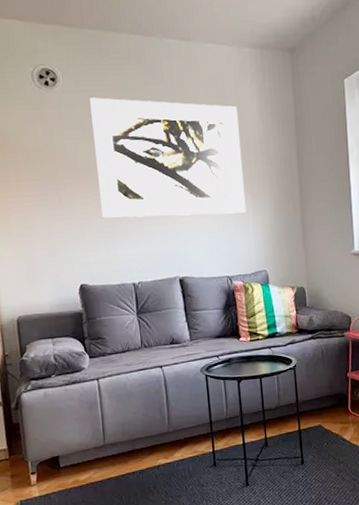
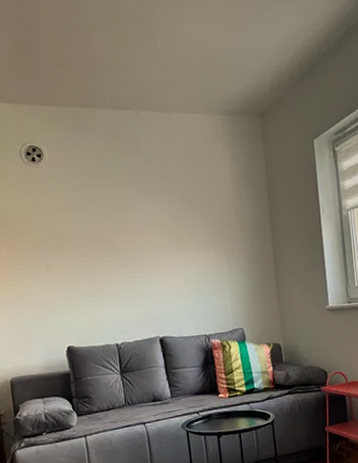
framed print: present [90,97,246,218] -> none [73,170,222,283]

